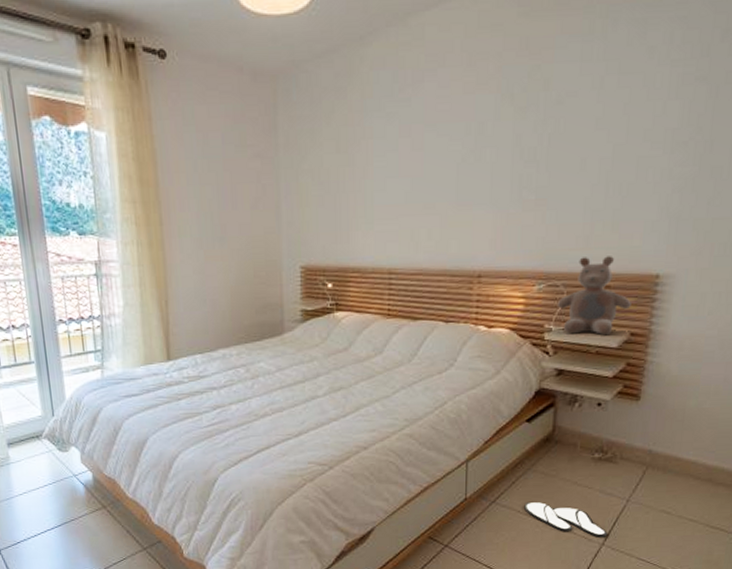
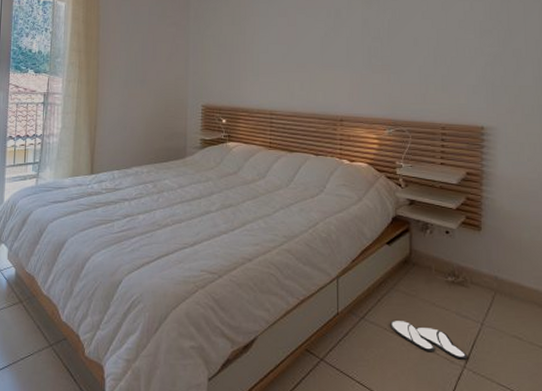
bear: present [557,256,631,335] -> none [404,110,464,172]

